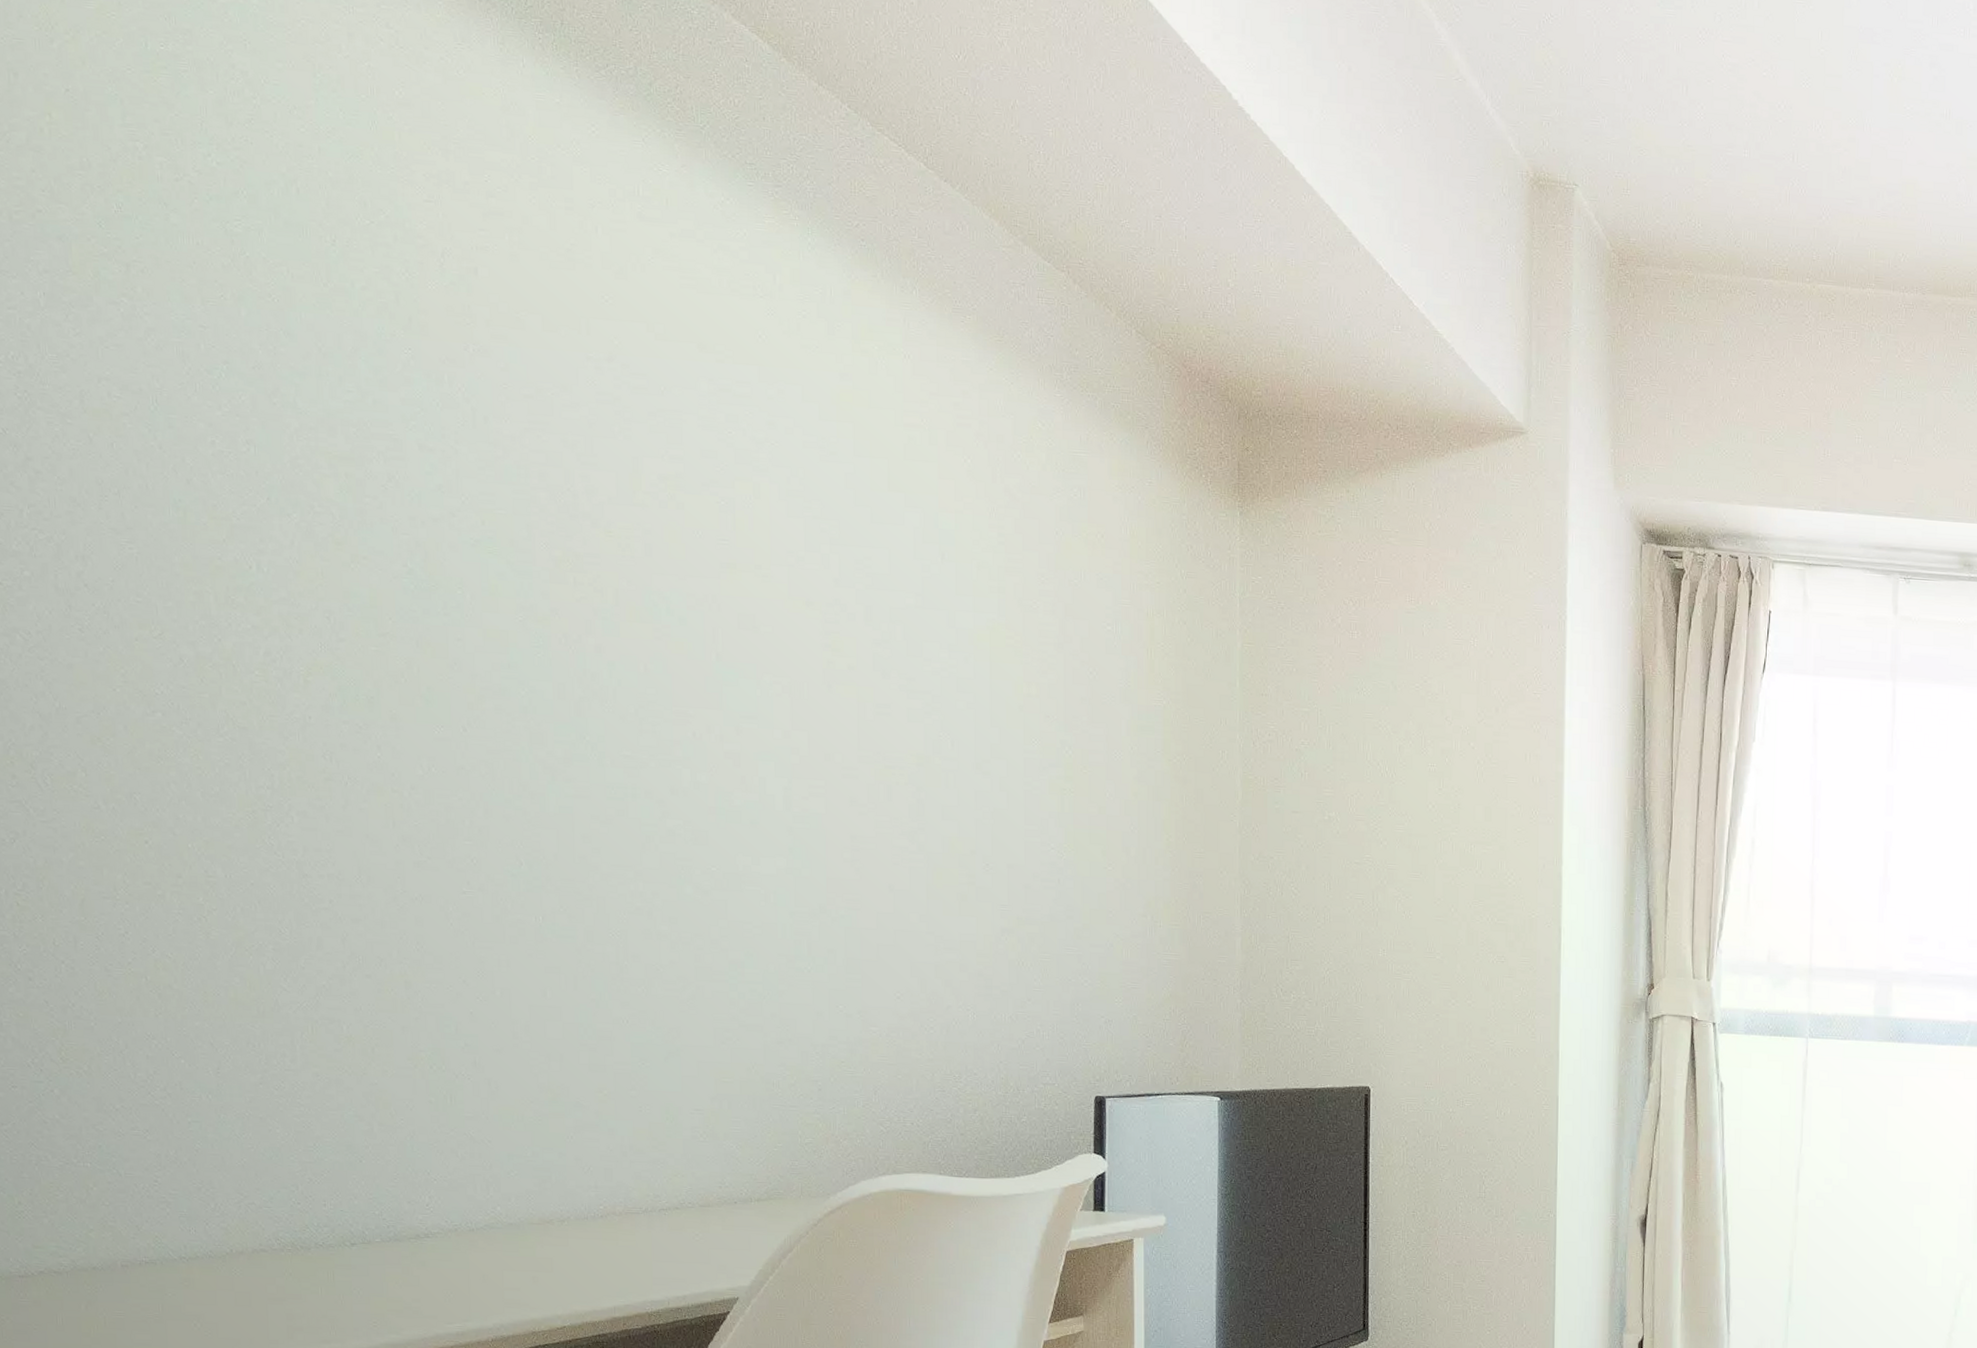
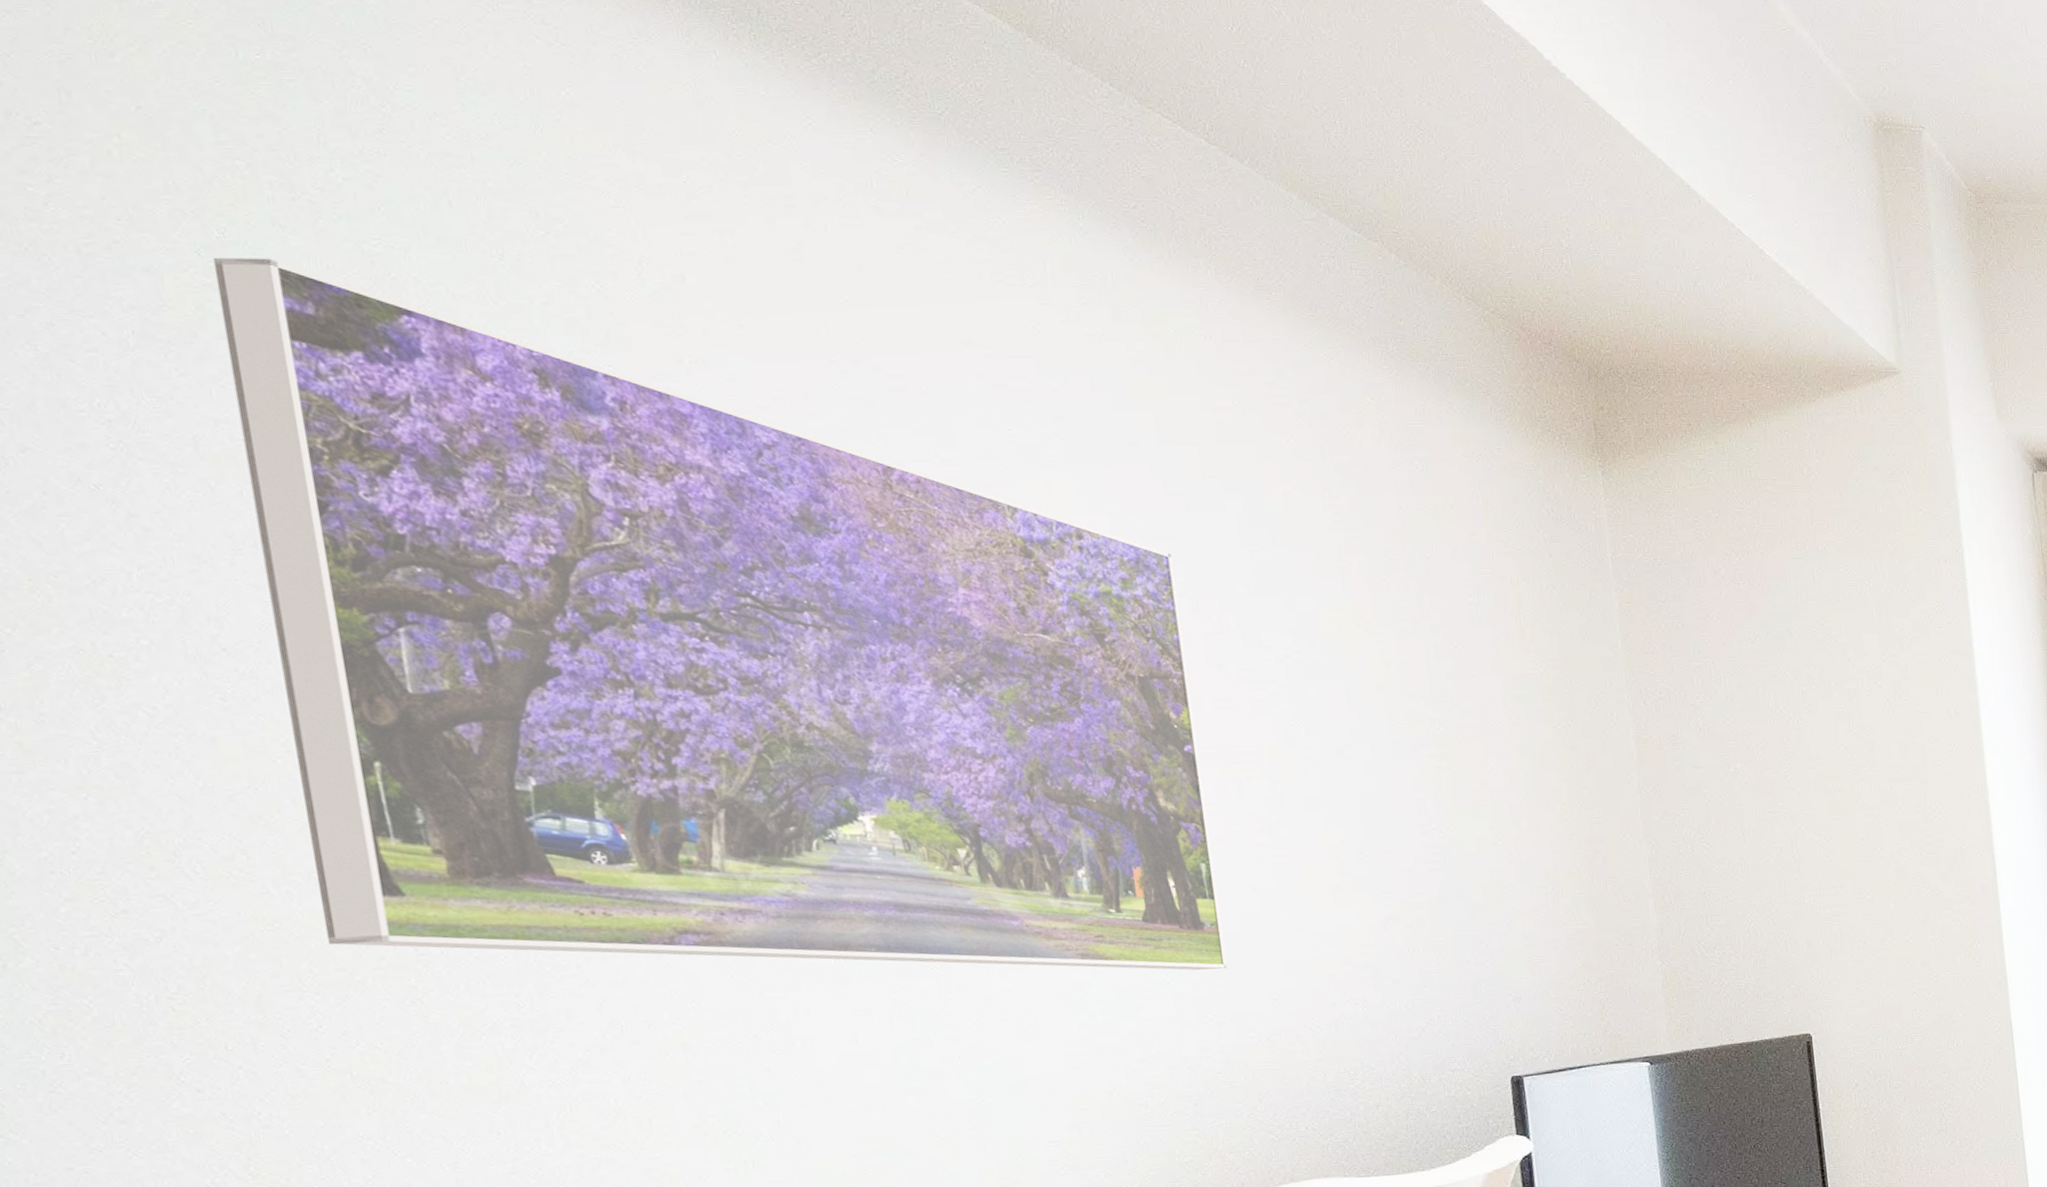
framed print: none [110,229,861,963] -> present [212,257,1228,970]

